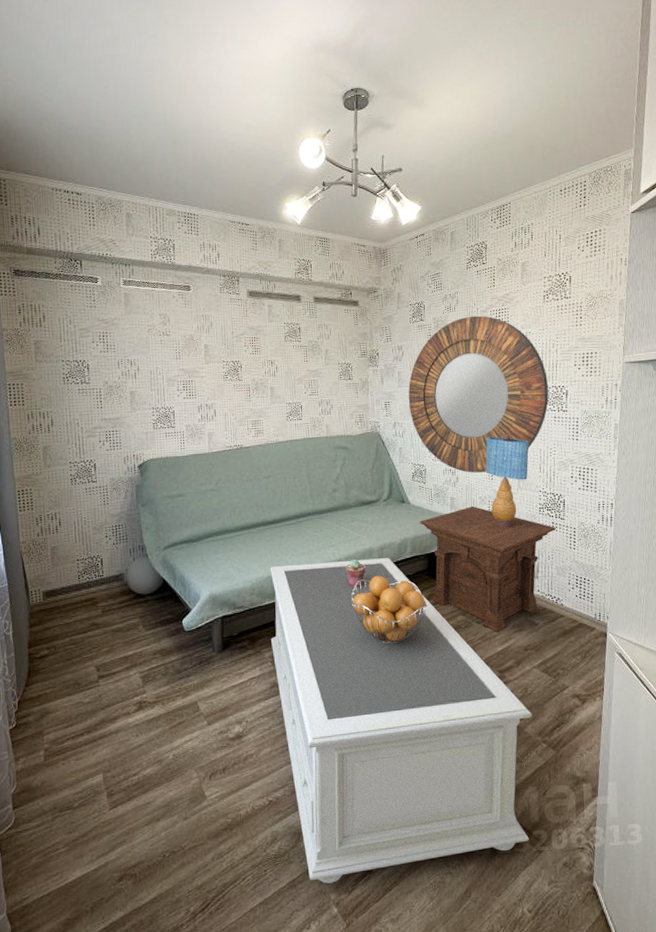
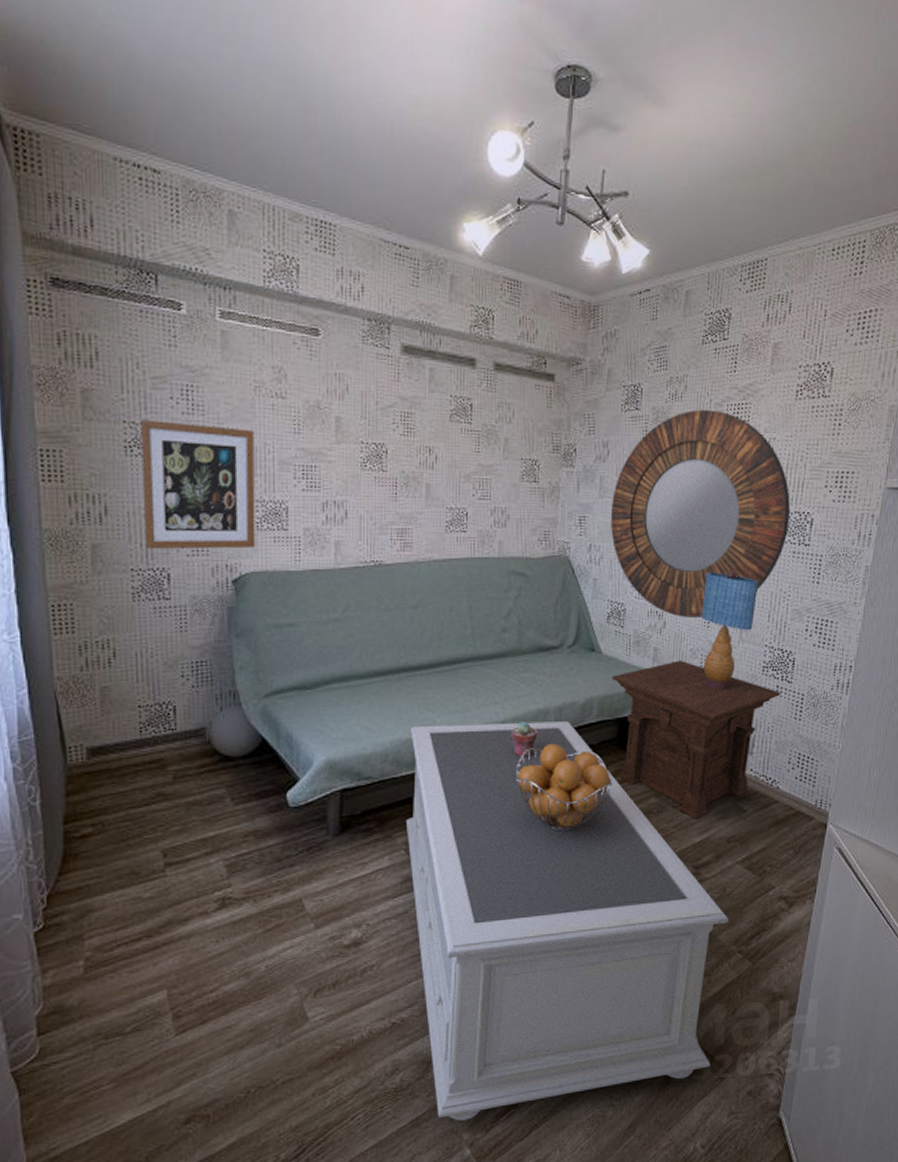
wall art: none [73,358,153,448] -> present [140,420,256,550]

